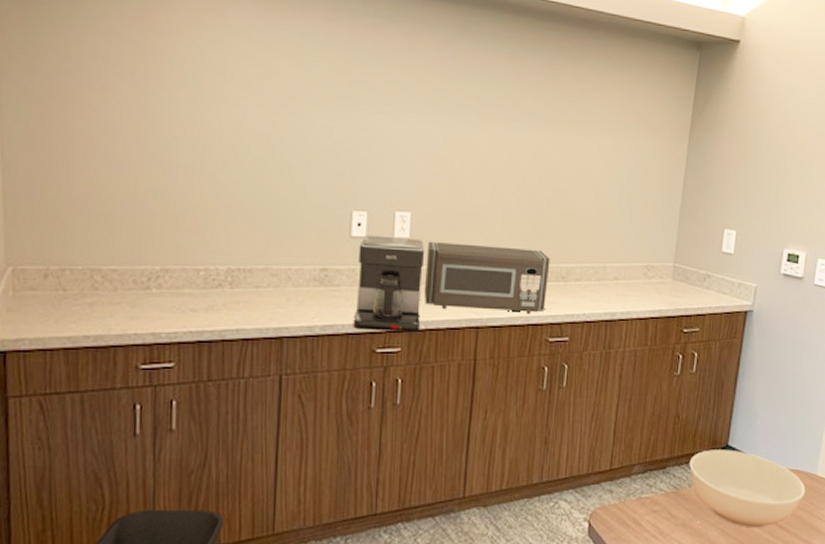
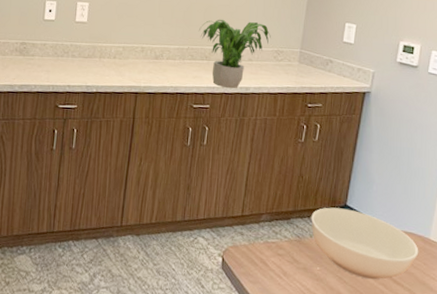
coffee maker: present [353,235,425,333] -> none [42,19,98,95]
microwave: present [424,242,550,315] -> none [96,26,196,86]
potted plant: none [553,228,640,316] -> present [199,19,271,89]

